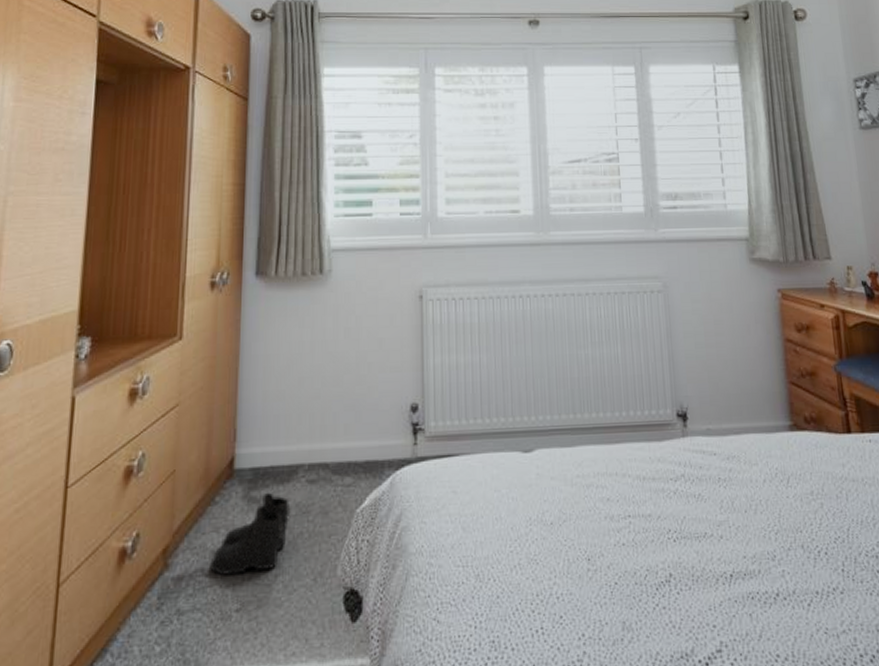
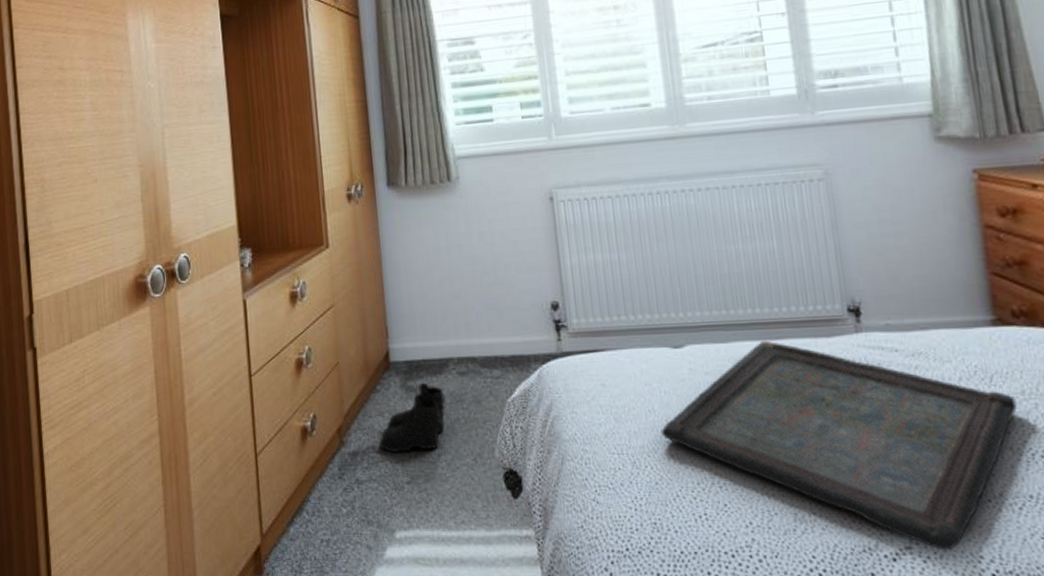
serving tray: none [506,444,807,652] -> present [661,340,1017,551]

